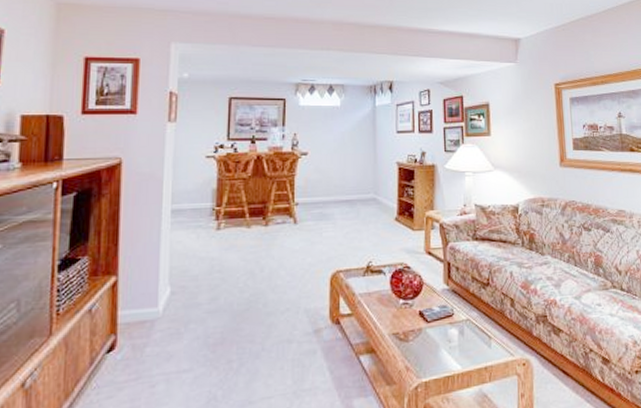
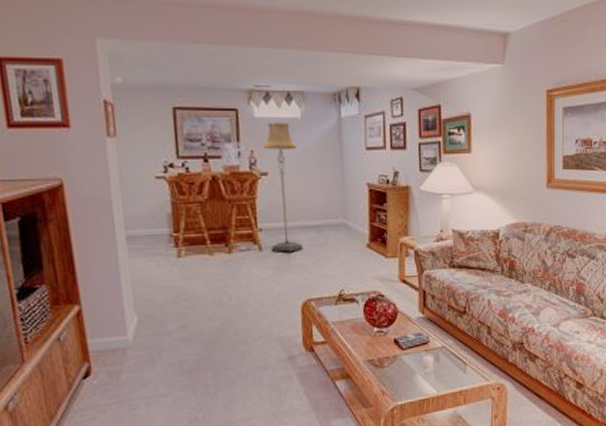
floor lamp: none [305,110,336,225] -> present [264,122,304,252]

